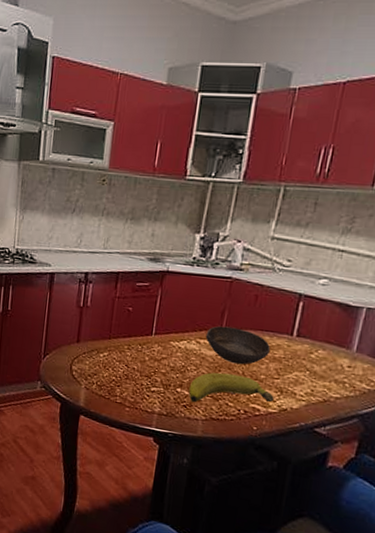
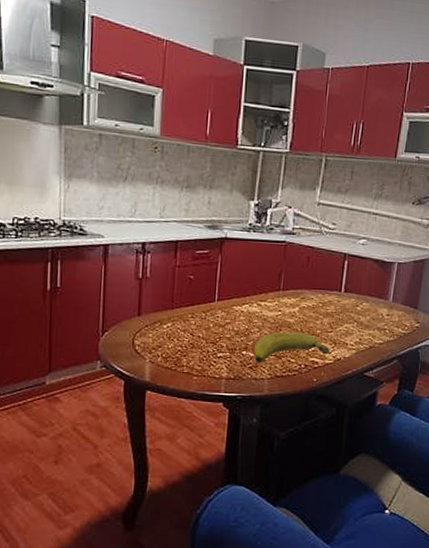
bowl: present [205,326,271,365] -> none [265,287,324,323]

